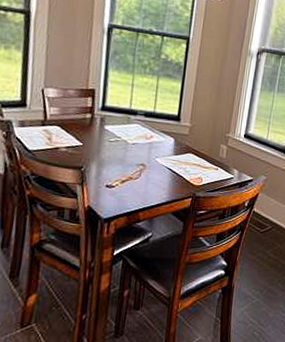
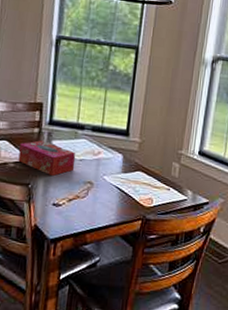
tissue box: none [70,125,128,160] -> present [18,140,75,177]

